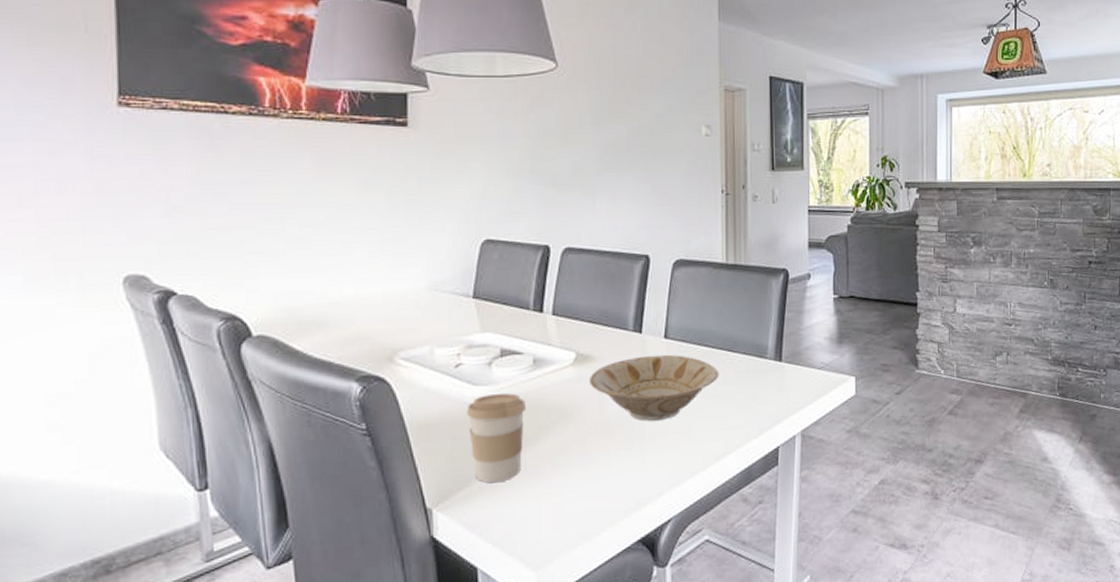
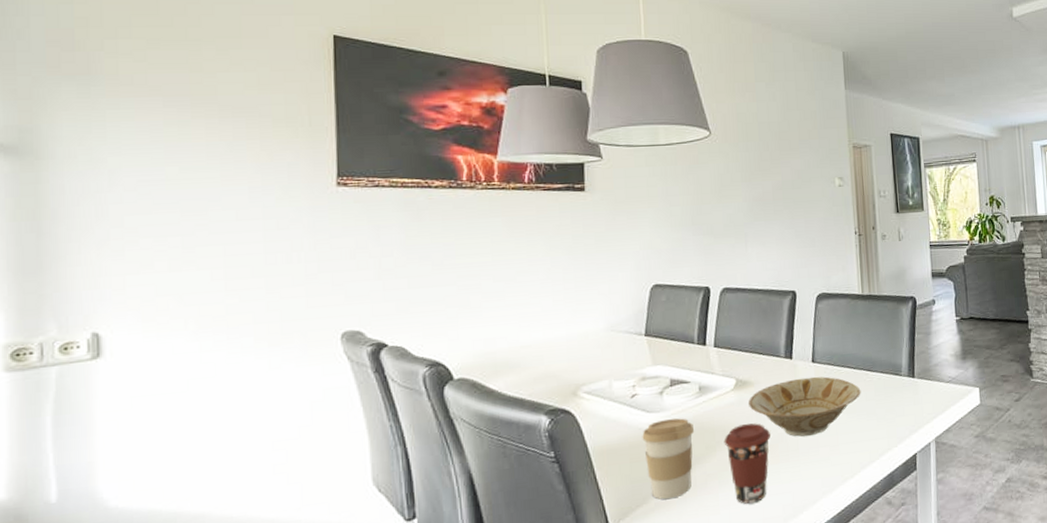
coffee cup: none [559,403,614,493] -> present [724,423,771,504]

